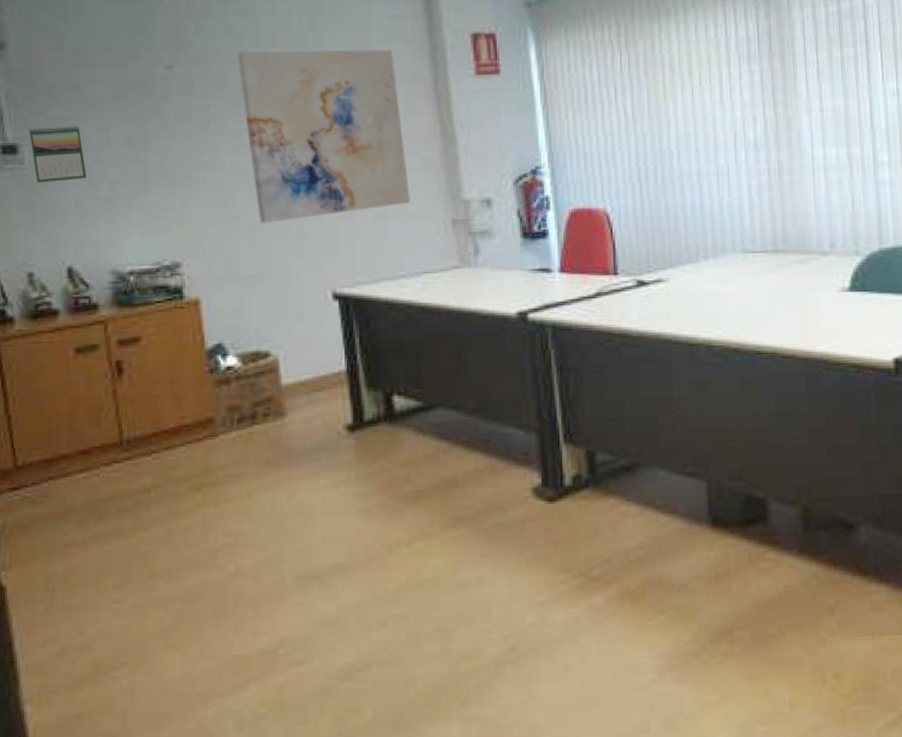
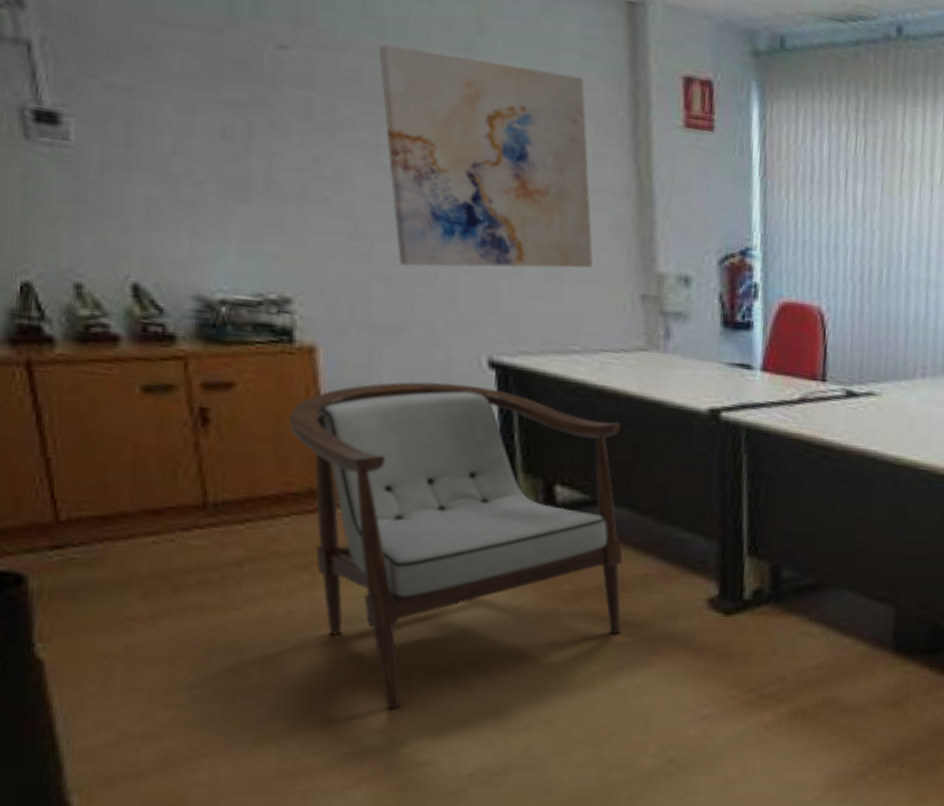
calendar: present [29,125,87,183] -> none [76,93,161,174]
armchair: none [182,316,459,613] -> present [289,381,623,709]

